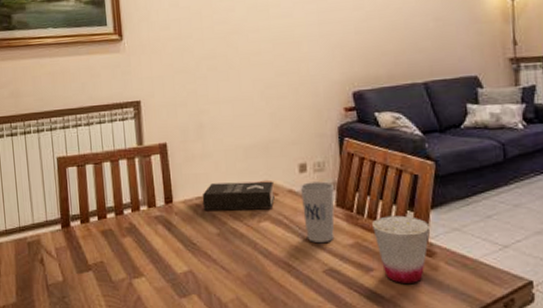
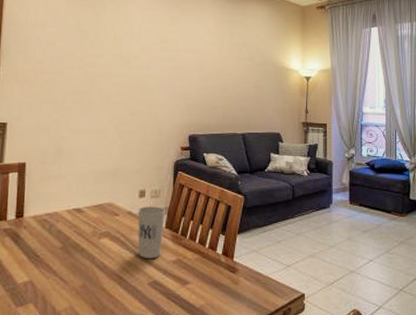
book: present [202,181,275,211] -> none [50,202,116,228]
cup: present [371,215,431,283] -> none [191,238,236,295]

